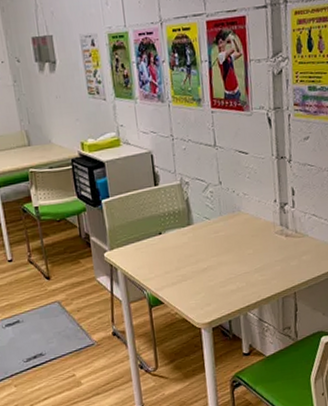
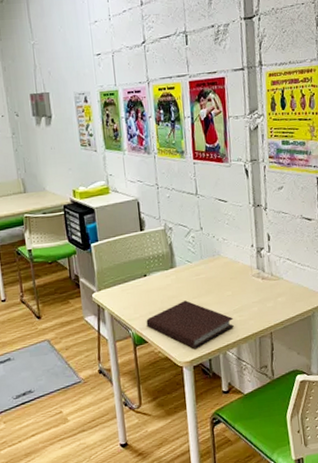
notebook: none [162,259,256,310] -> present [146,300,234,349]

